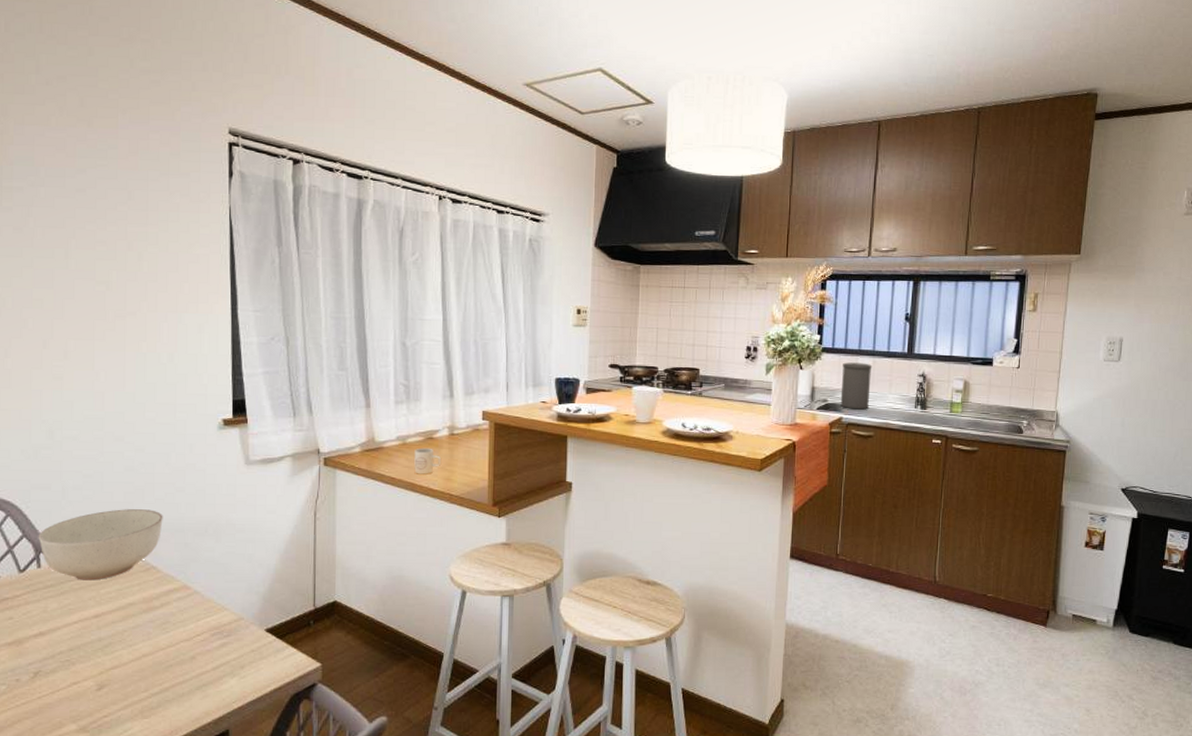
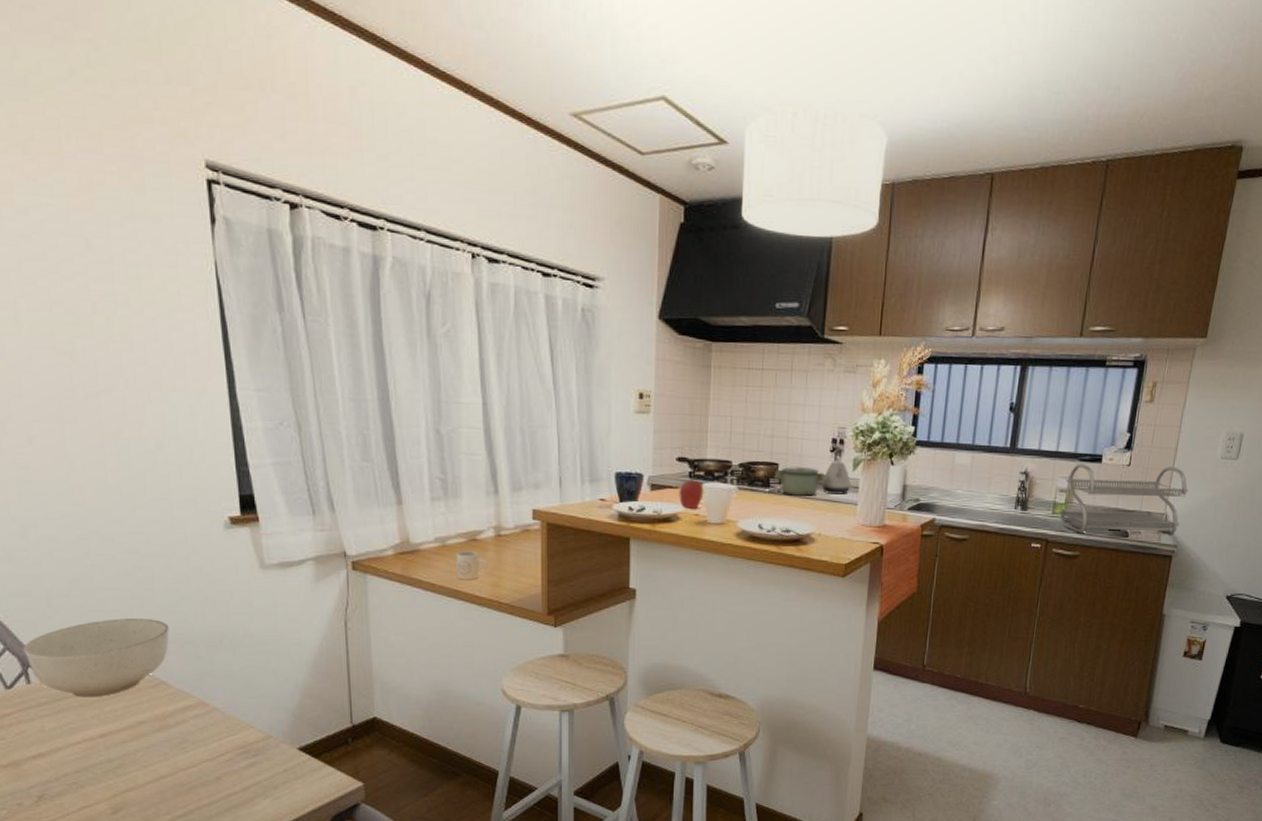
fruit: none [611,380,633,411] -> present [679,476,704,510]
cooking pot: none [696,371,742,399] -> present [774,466,826,497]
kettle: none [738,353,764,396] -> present [821,447,851,495]
canister: present [840,362,872,410] -> none [934,457,971,510]
dish rack: none [956,366,1076,432] -> present [1059,463,1189,535]

